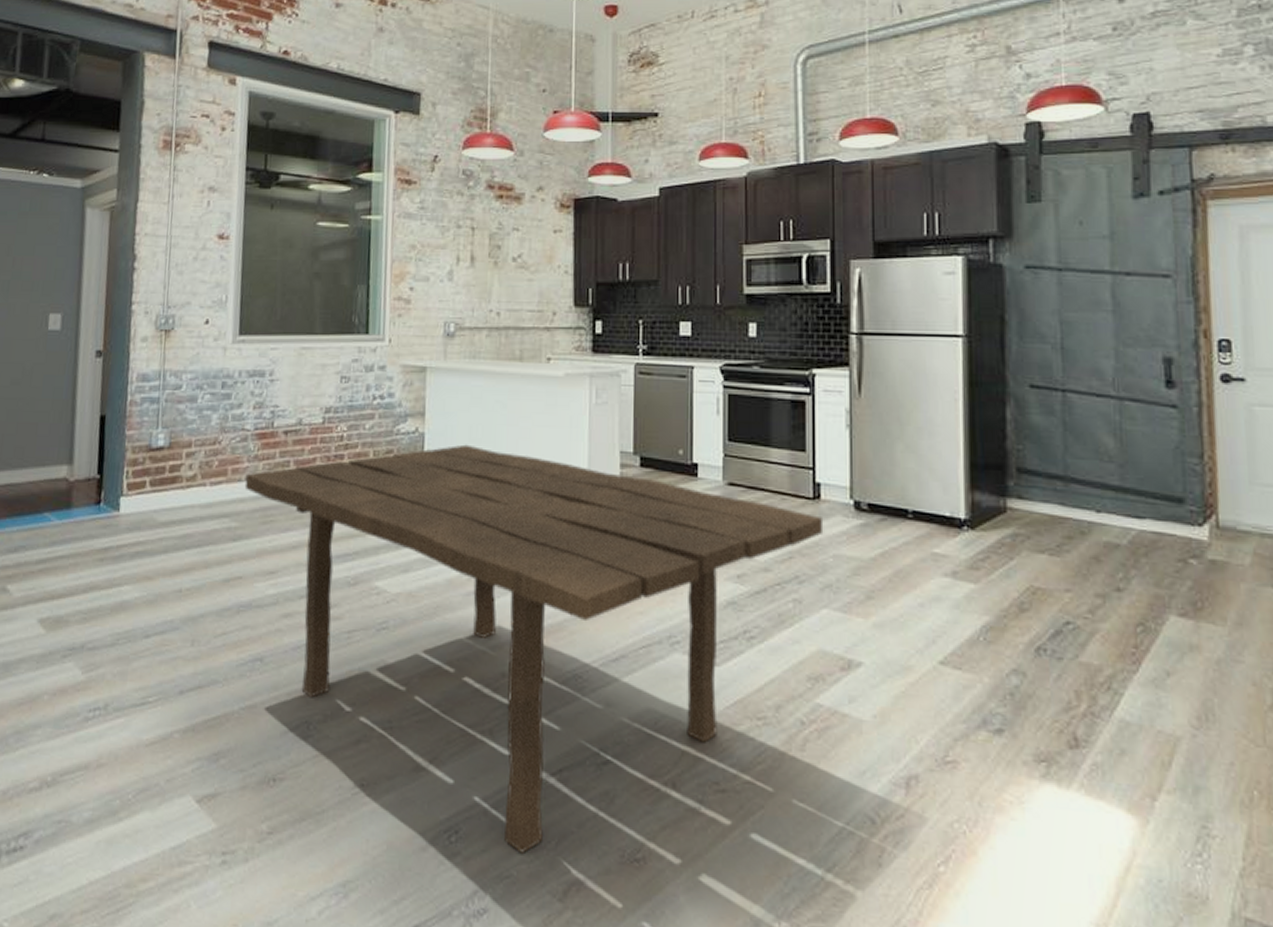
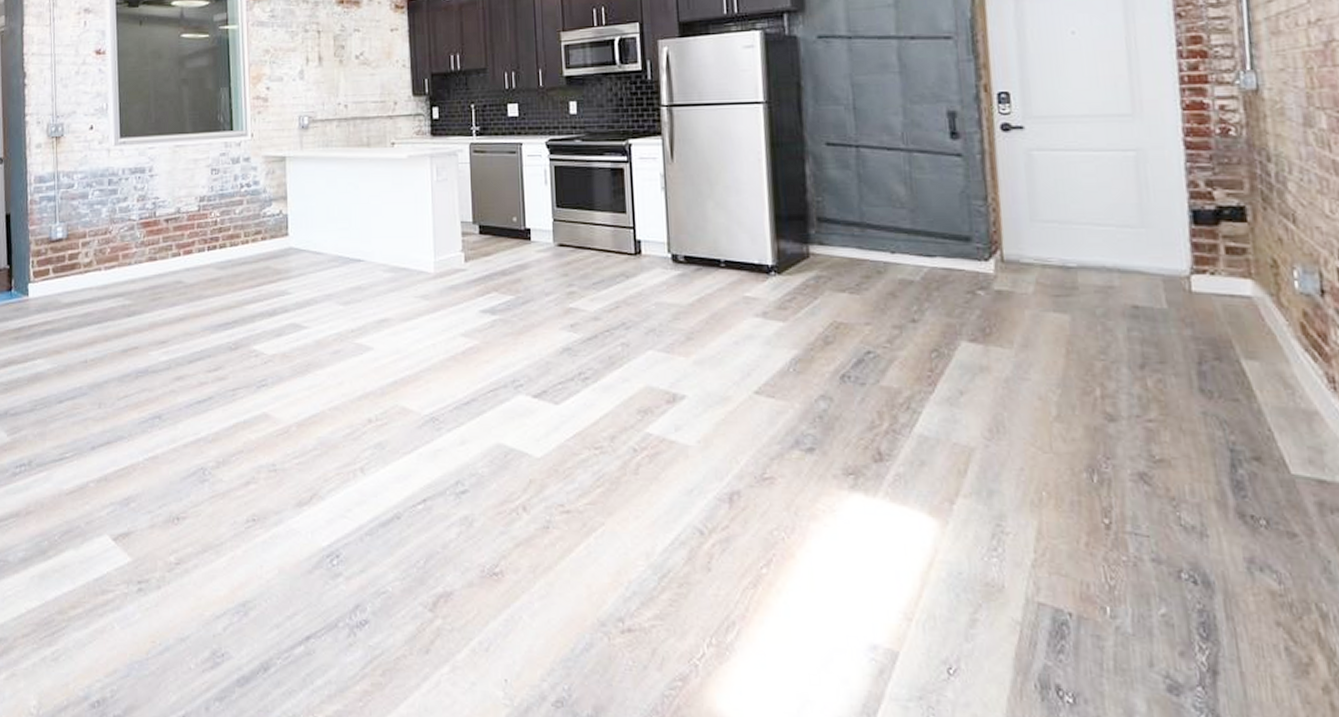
dining table: present [244,444,824,853] -> none [134,222,646,572]

